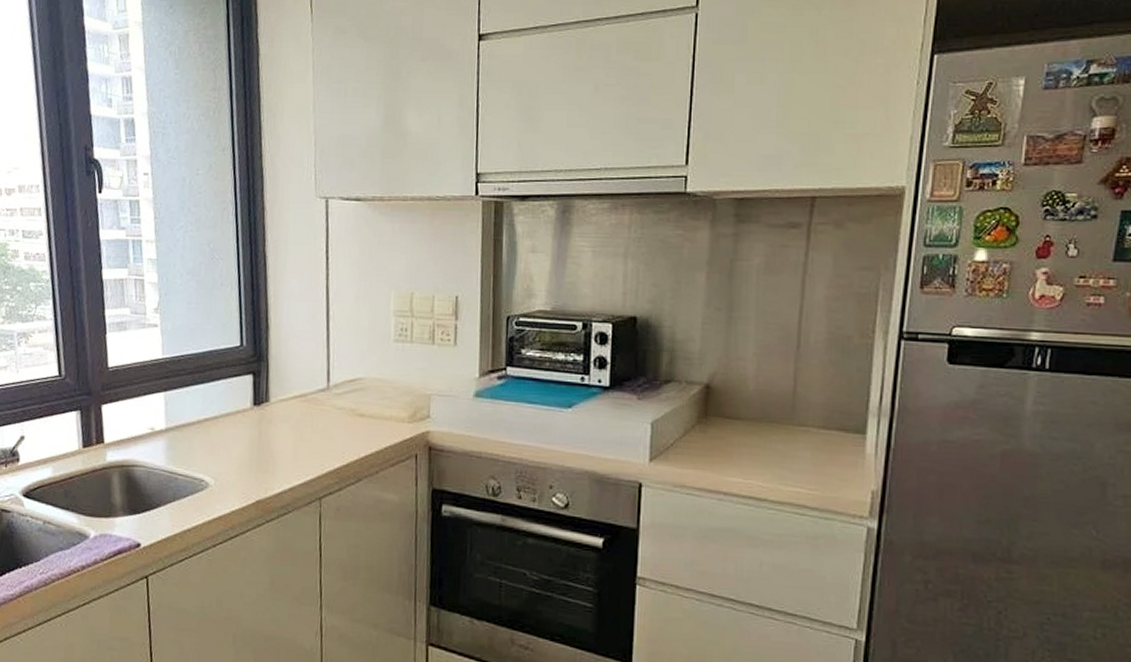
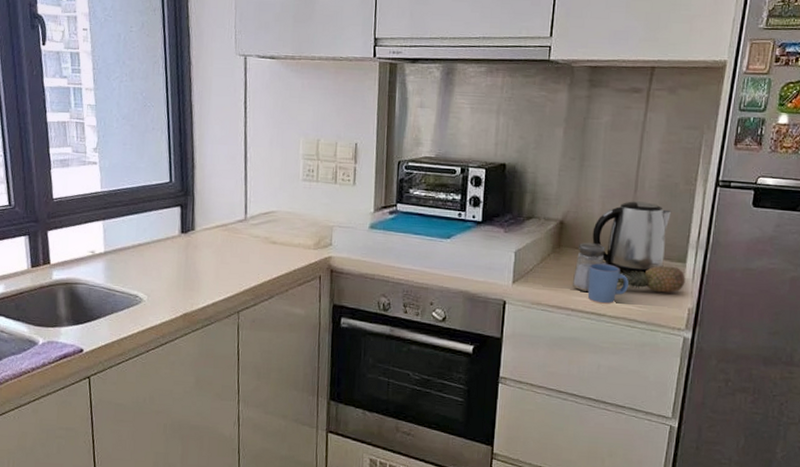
salt shaker: none [723,409,763,471] -> present [572,242,605,292]
mug: none [743,436,794,487] -> present [587,263,629,305]
kettle: none [746,359,845,456] -> present [592,201,672,280]
fruit: none [780,438,866,472] -> present [617,265,686,293]

